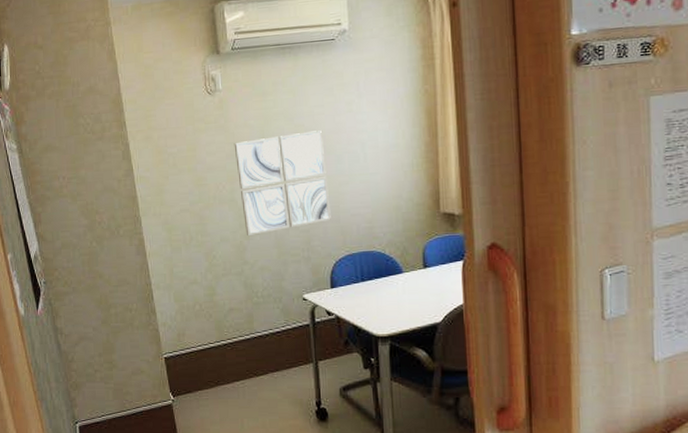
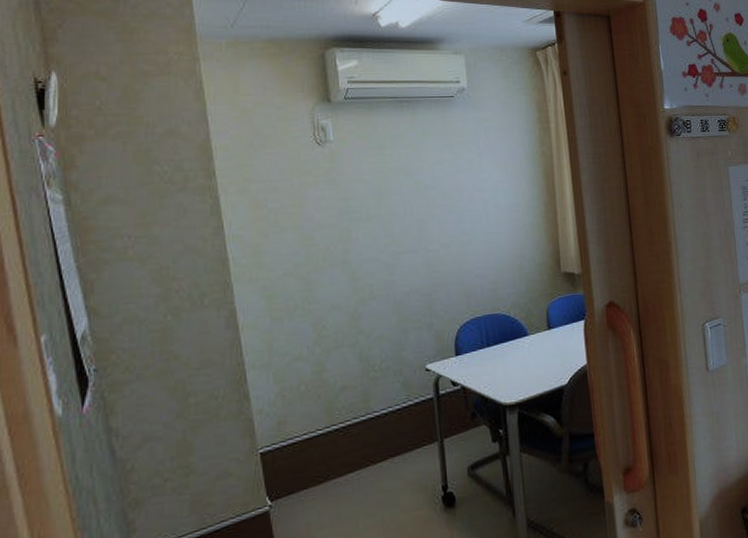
wall art: present [234,130,331,235] -> none [347,188,454,301]

